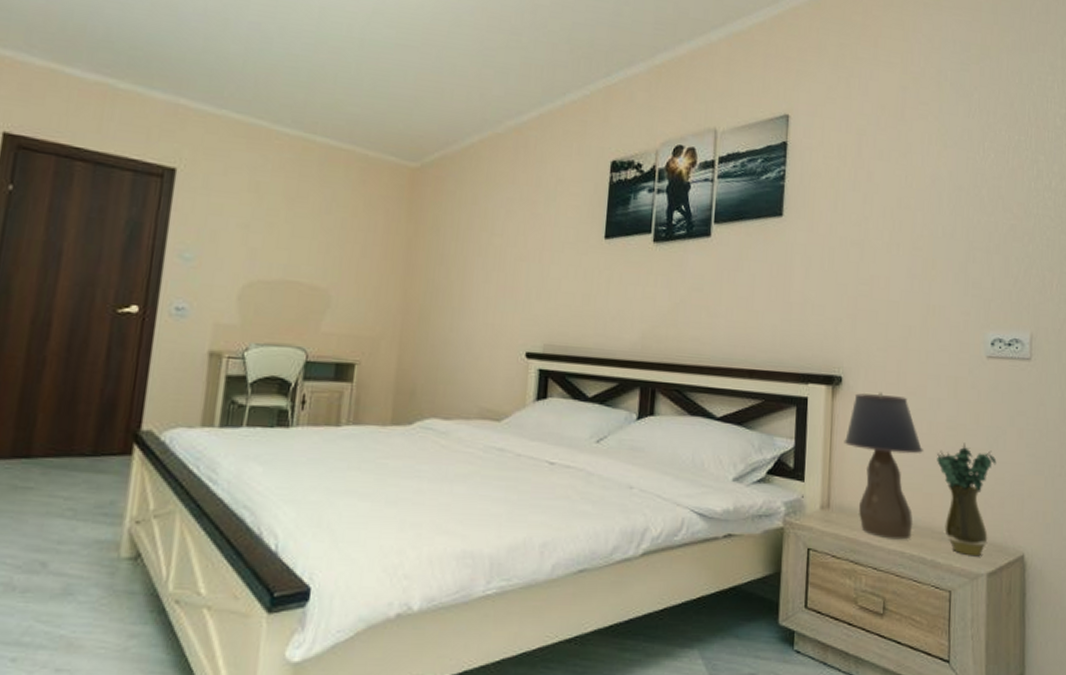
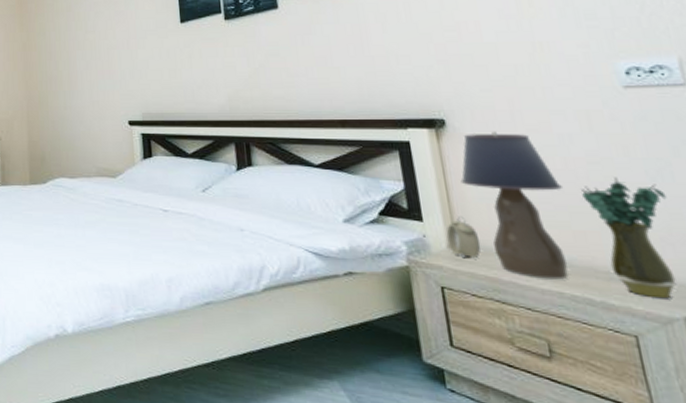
alarm clock: none [821,477,849,520] -> present [446,216,481,259]

